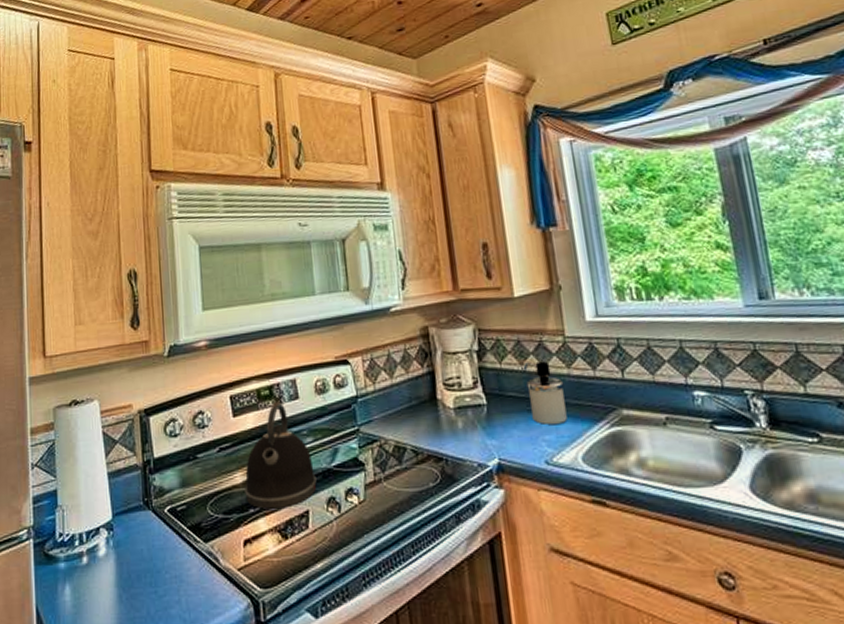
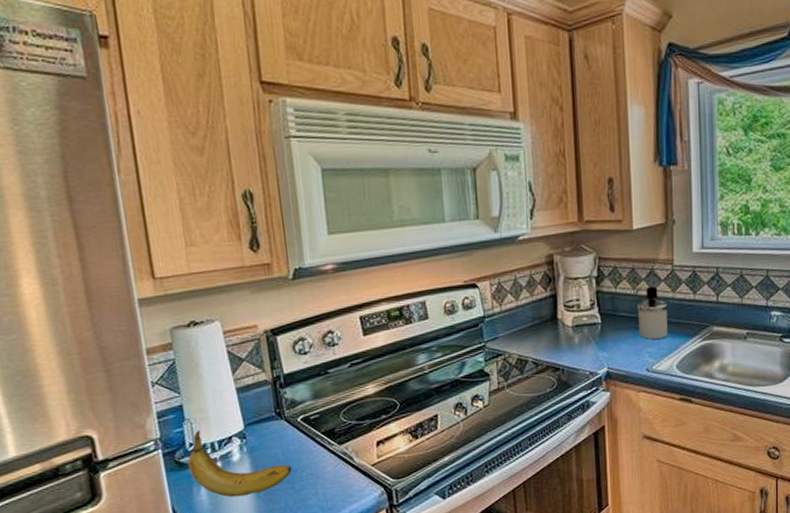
fruit: none [55,518,156,600] -> present [187,430,292,497]
kettle: present [244,402,317,509] -> none [376,322,445,415]

